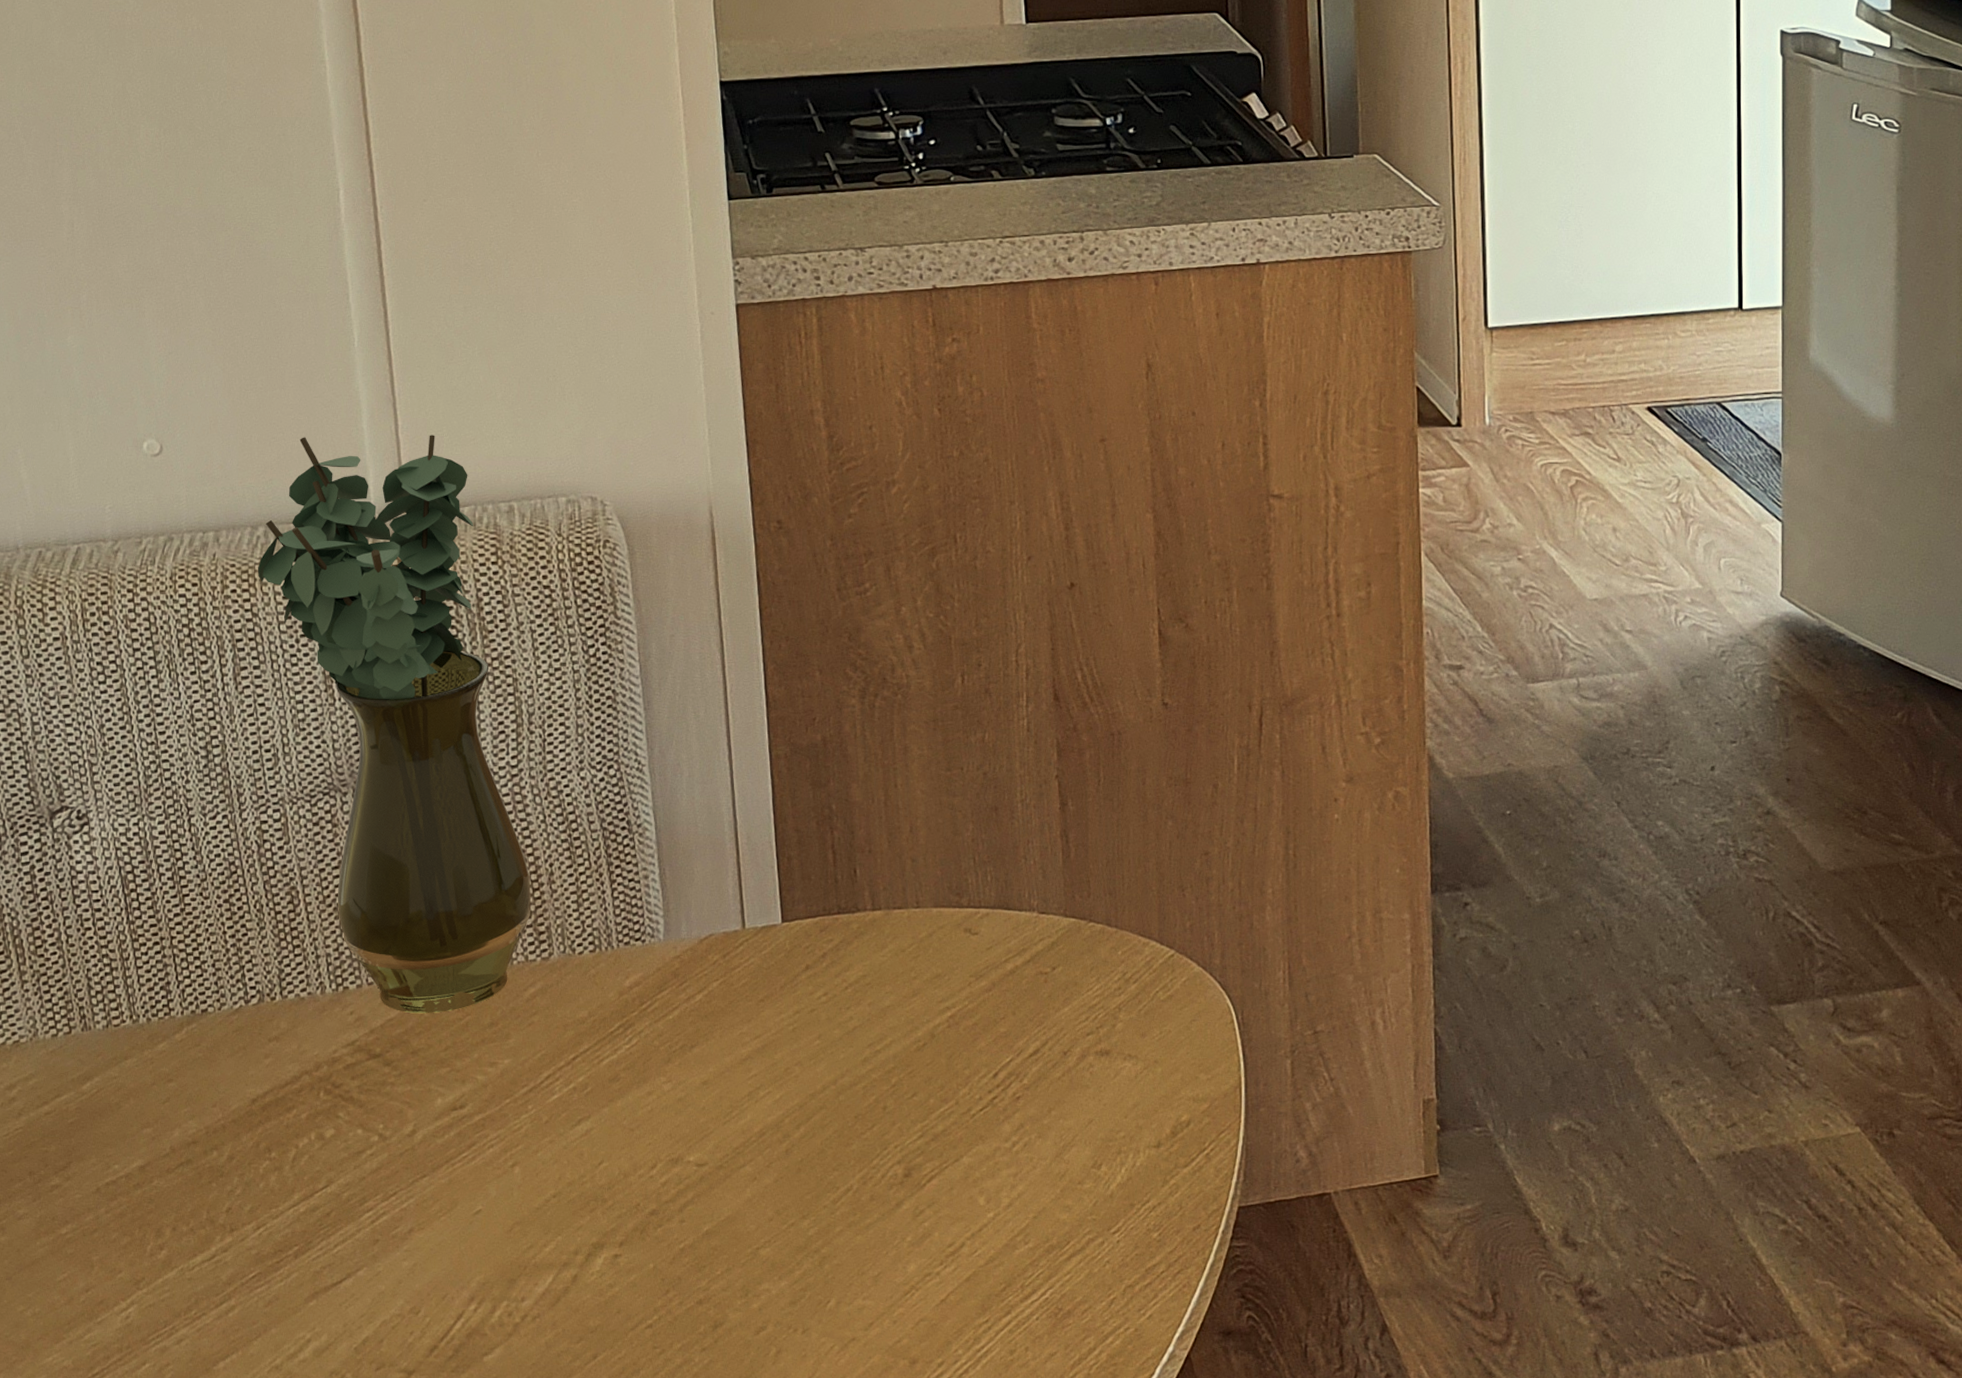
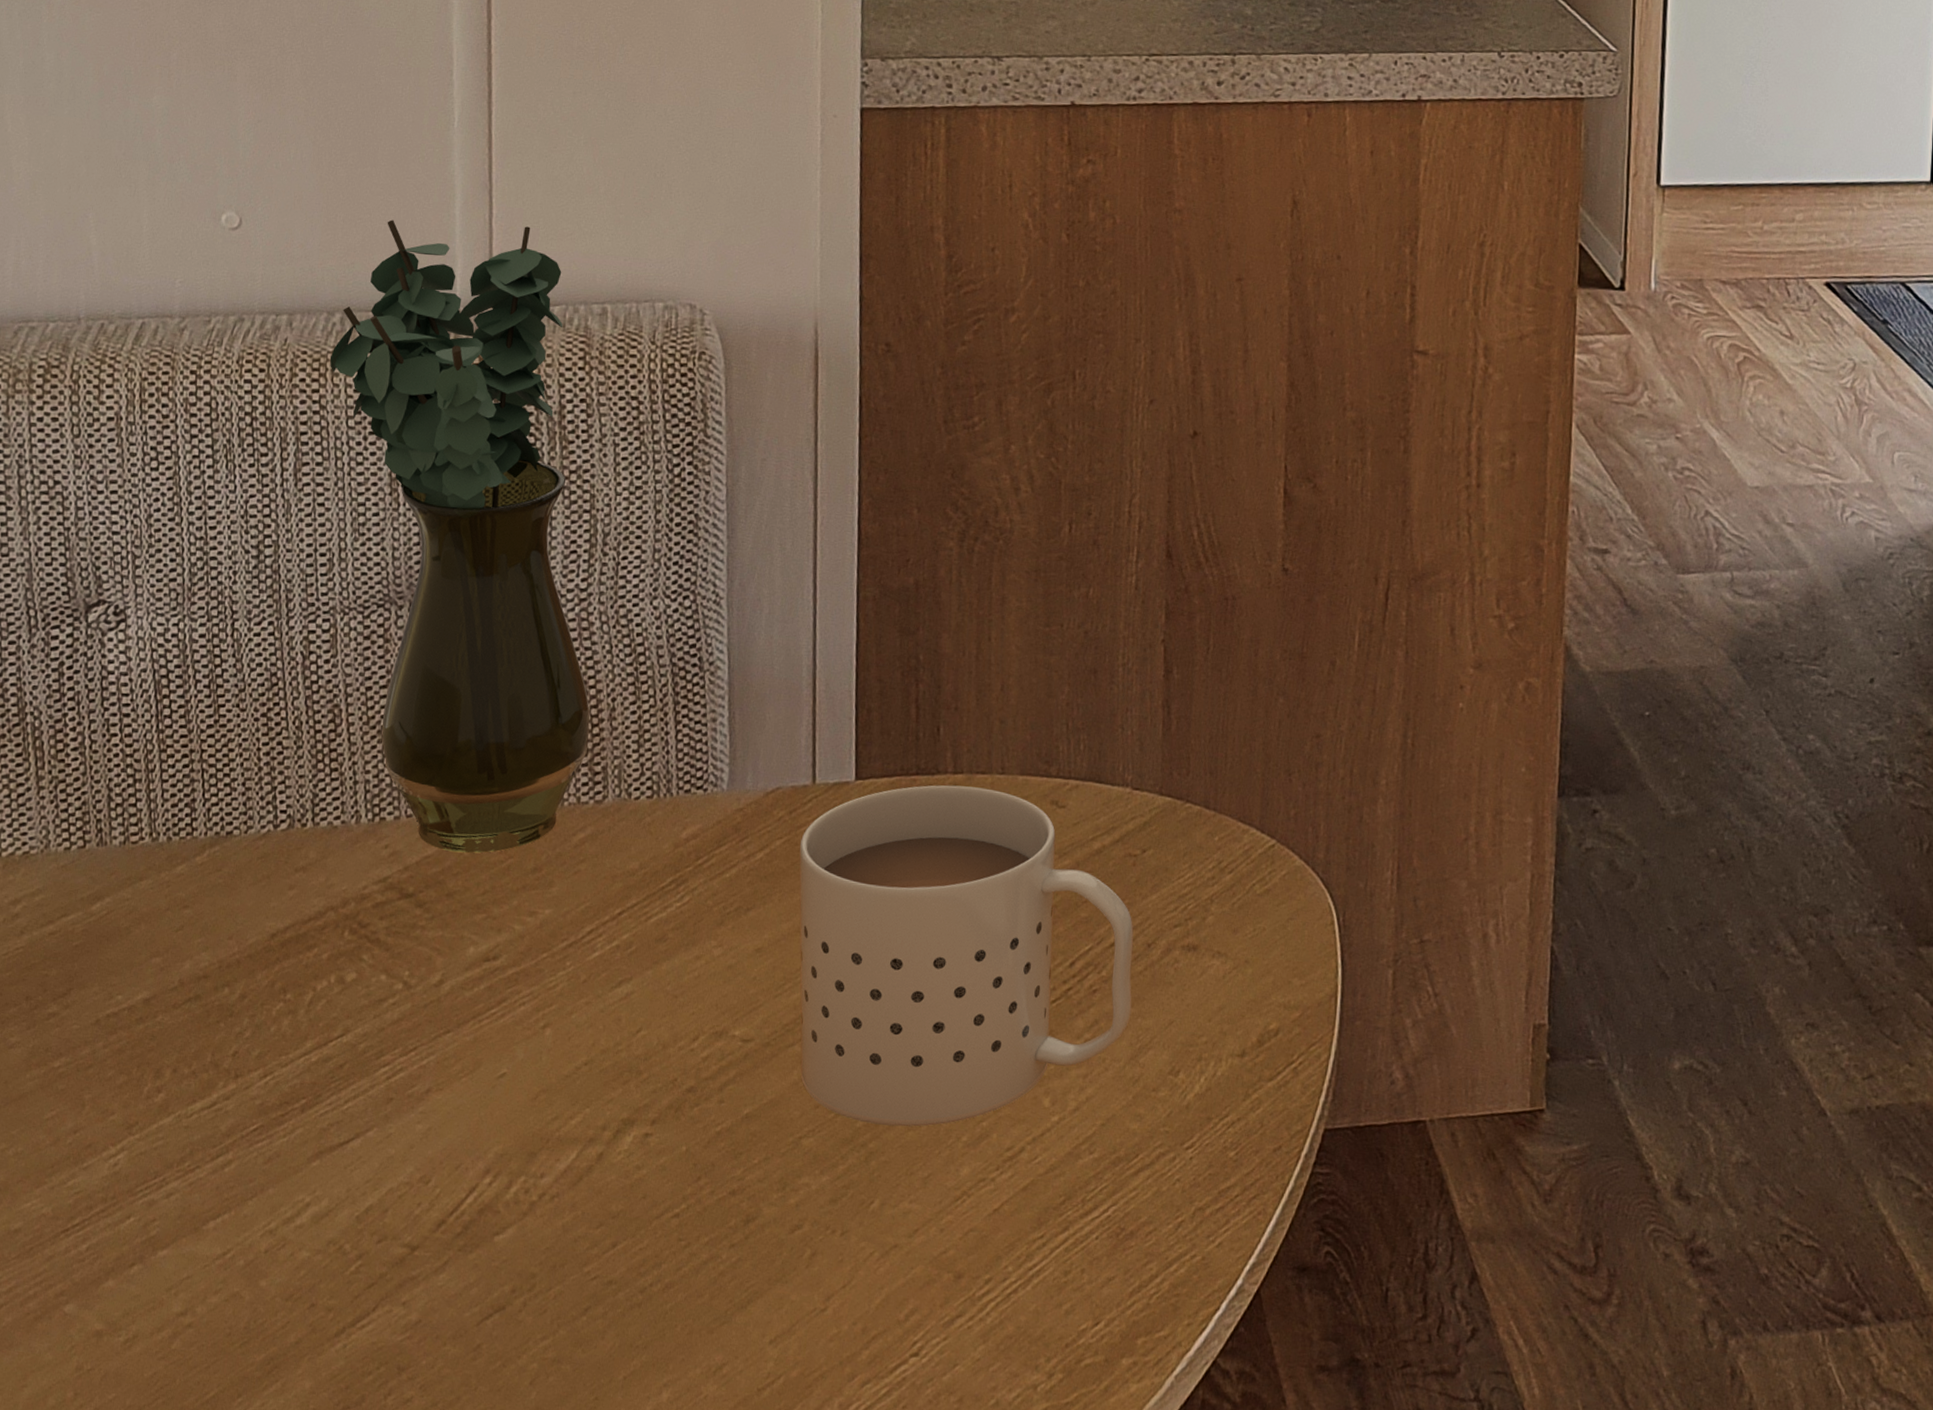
mug: none [735,921,1054,1232] -> present [799,785,1134,1127]

